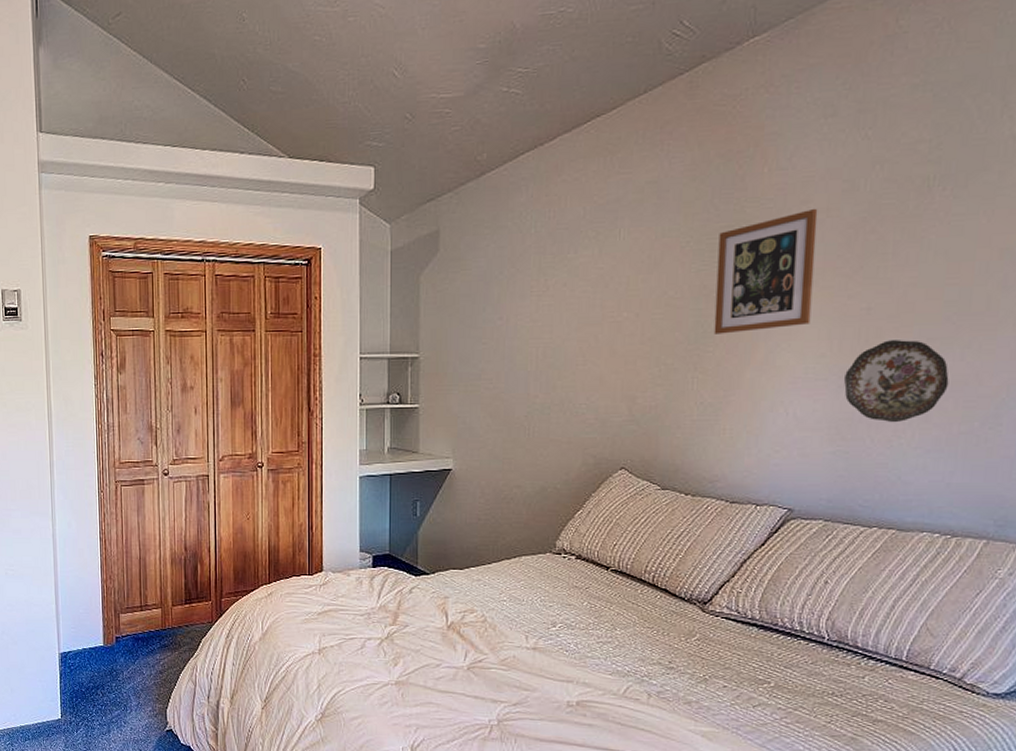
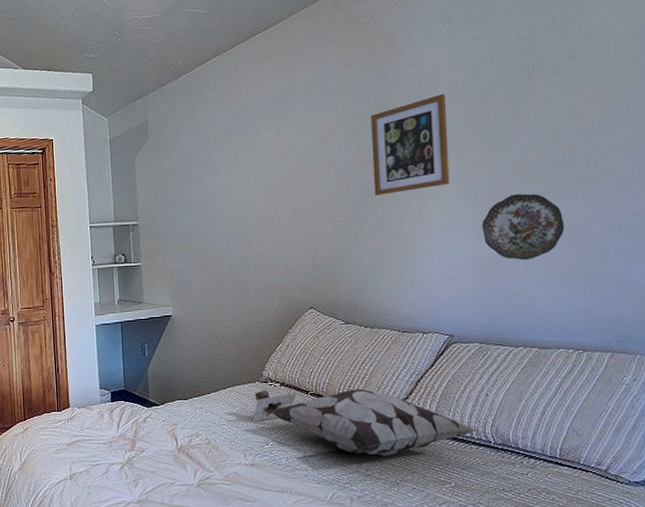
teddy bear: none [539,563,595,600] -> present [252,390,297,422]
decorative pillow: none [562,567,812,648] -> present [271,388,480,456]

